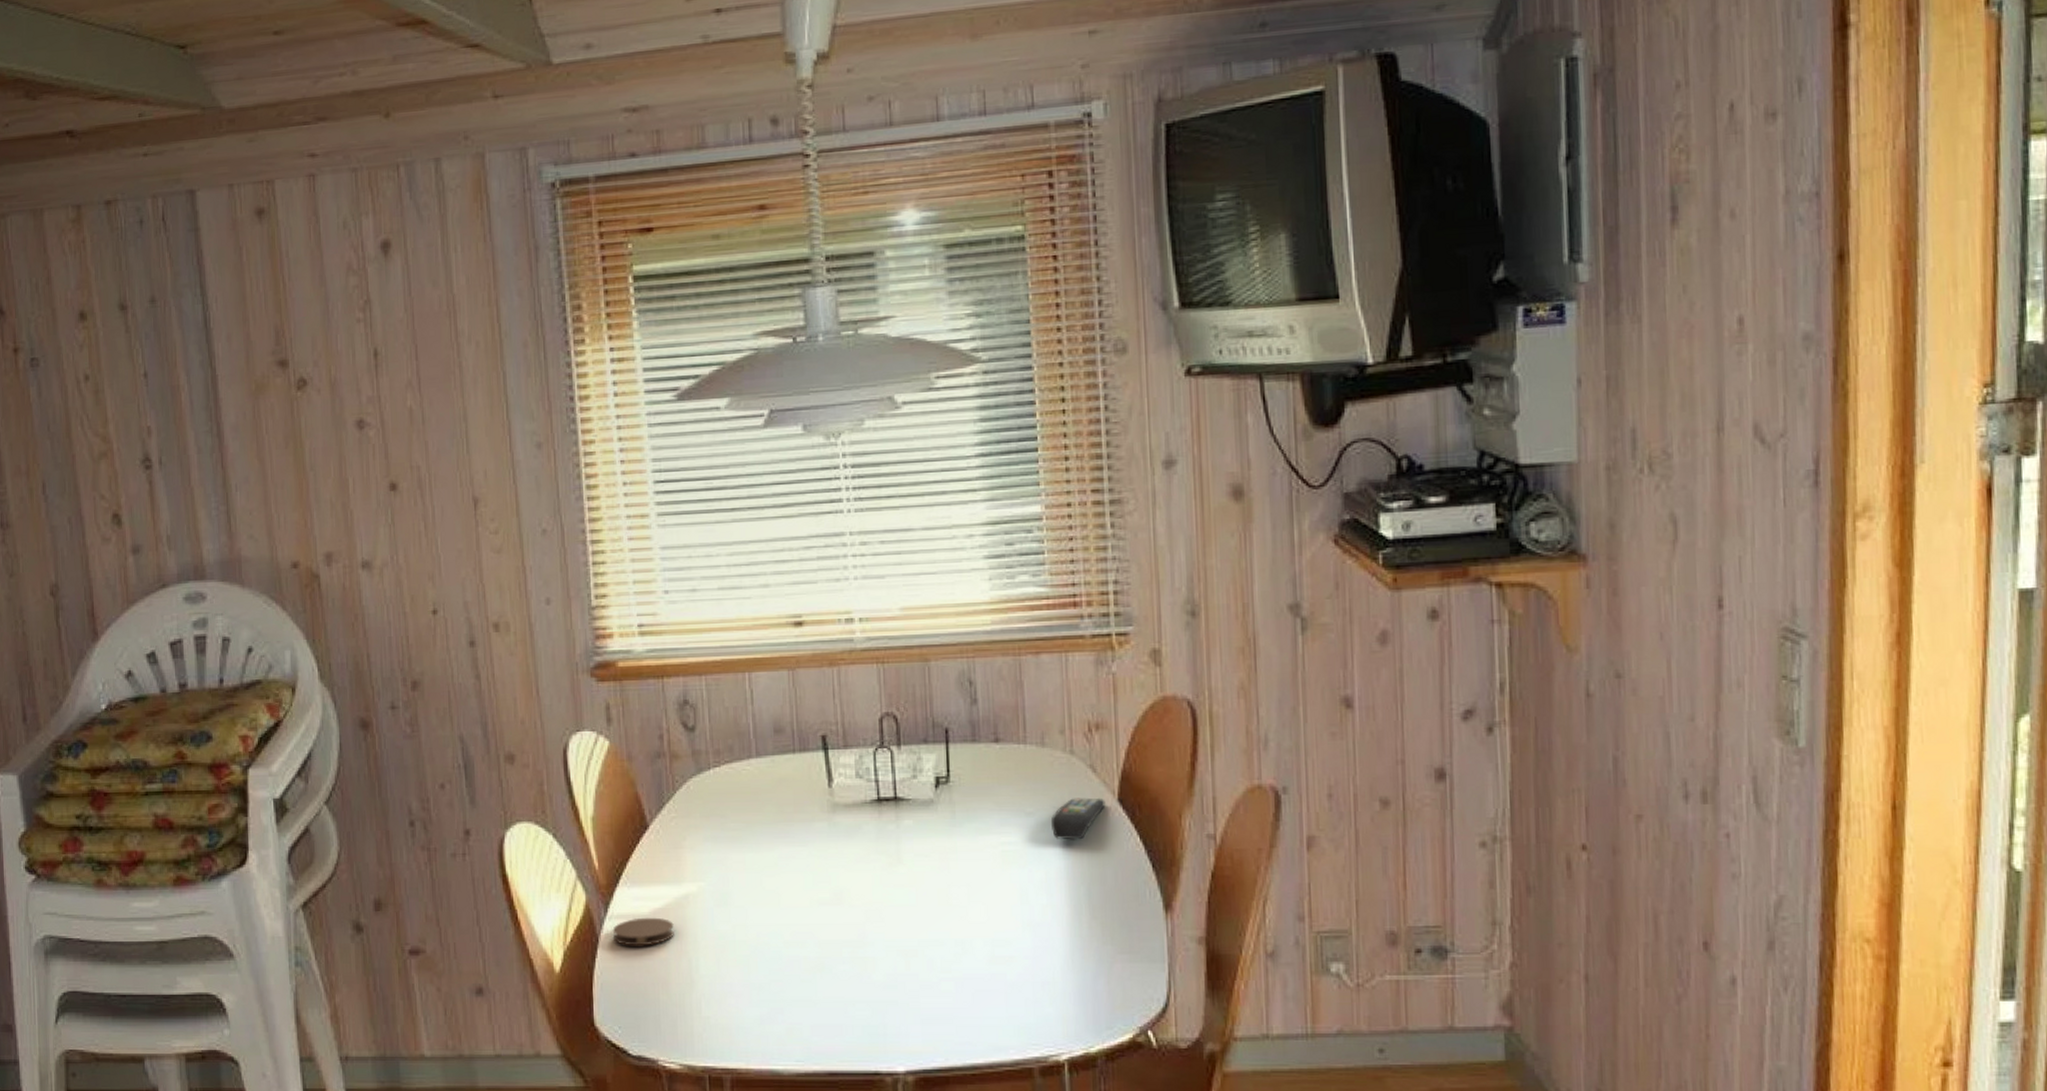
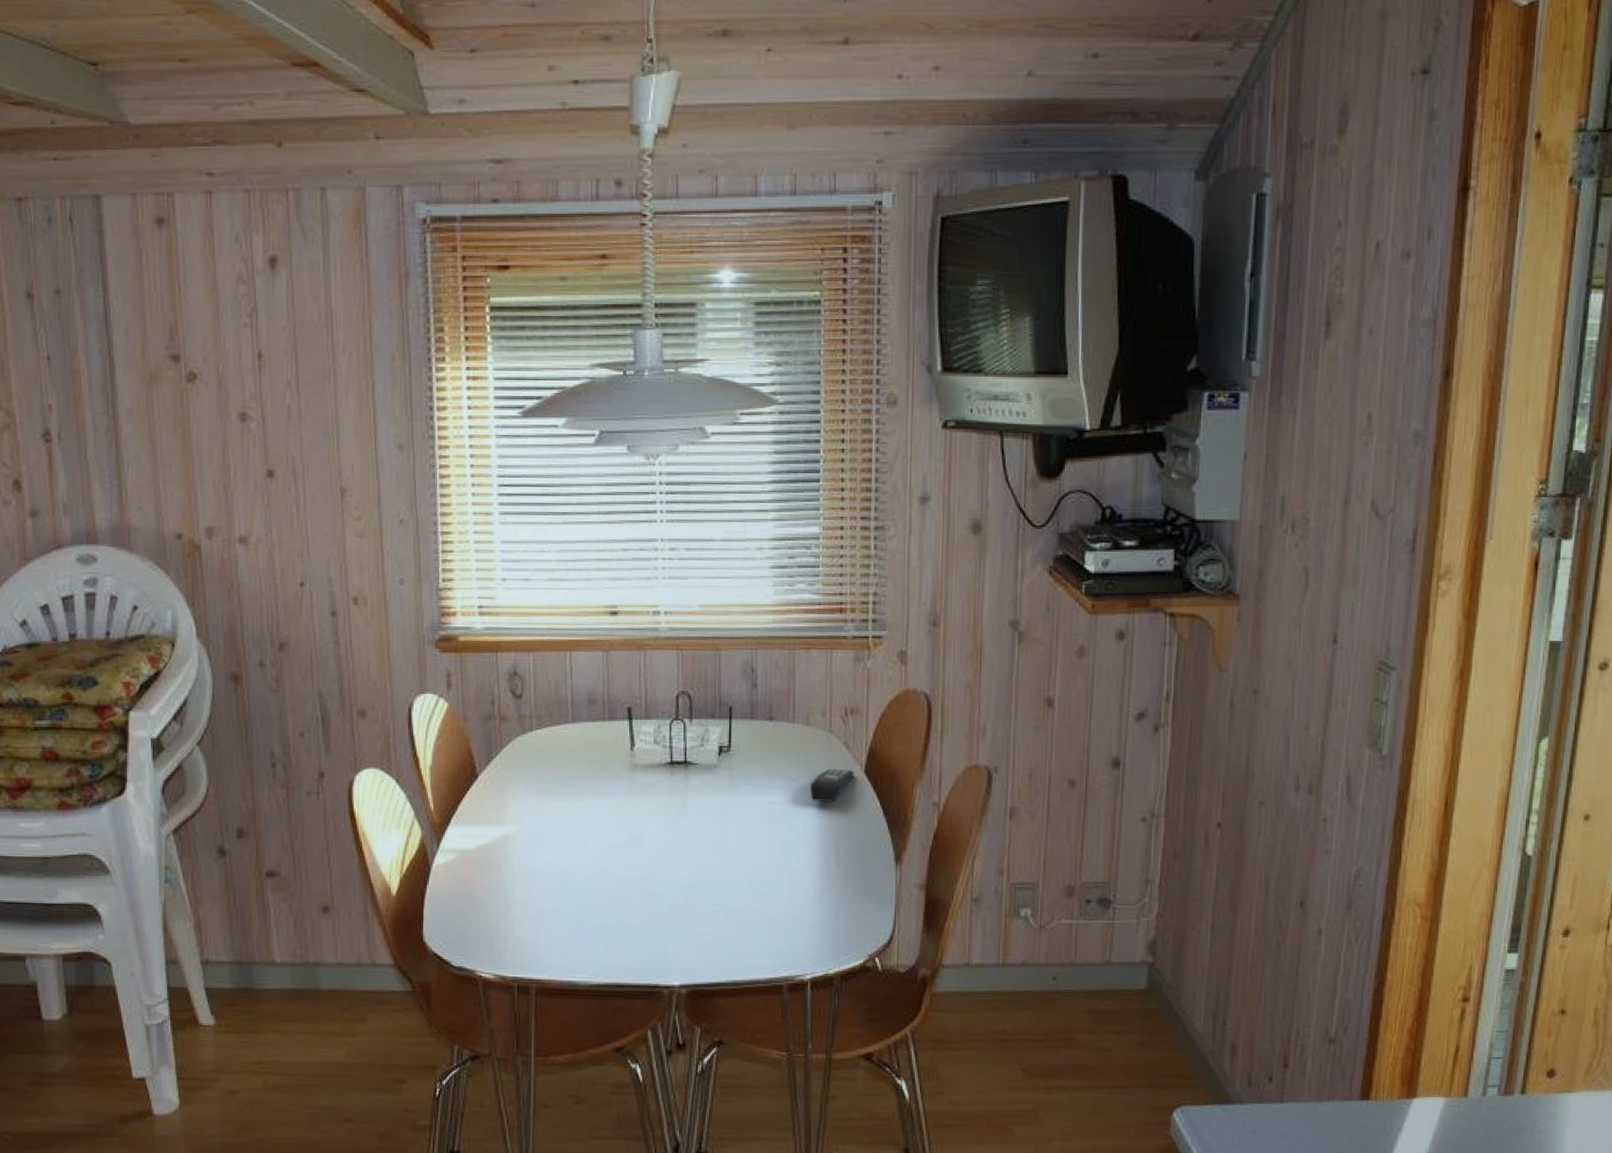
coaster: present [612,917,674,946] -> none [442,852,495,876]

